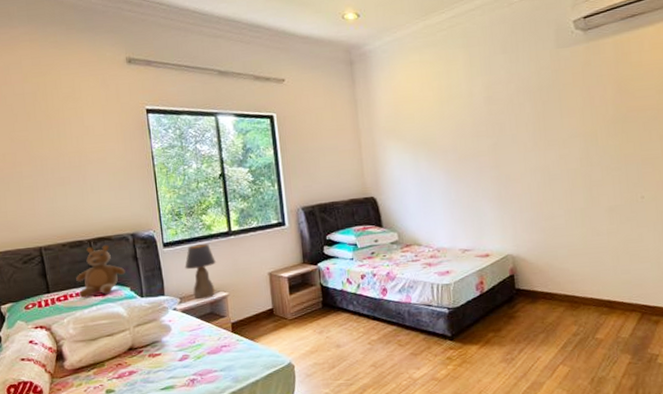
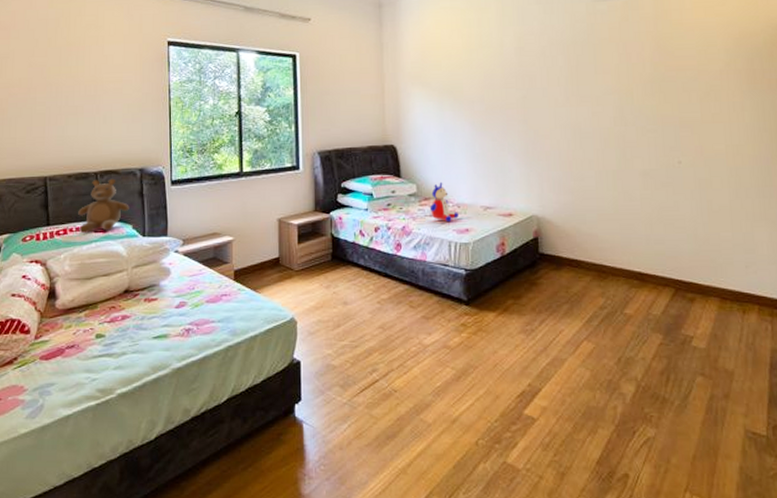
table lamp: present [185,243,217,300] -> none [191,183,225,243]
stuffed animal: none [411,228,439,266] -> present [429,181,459,223]

